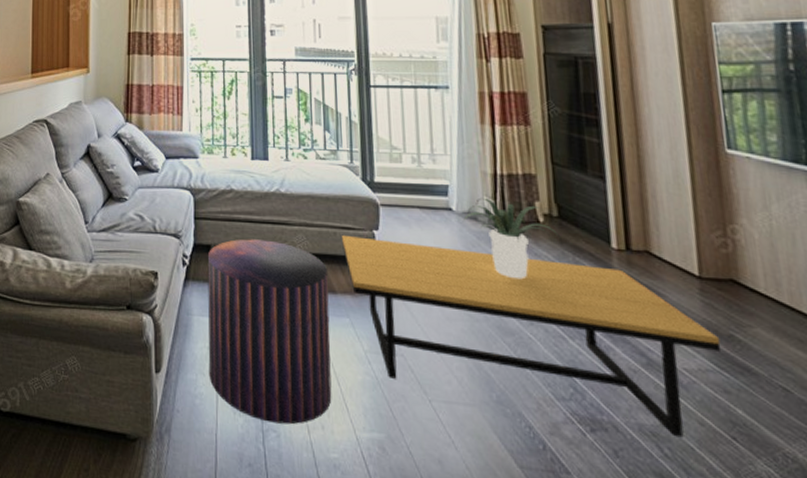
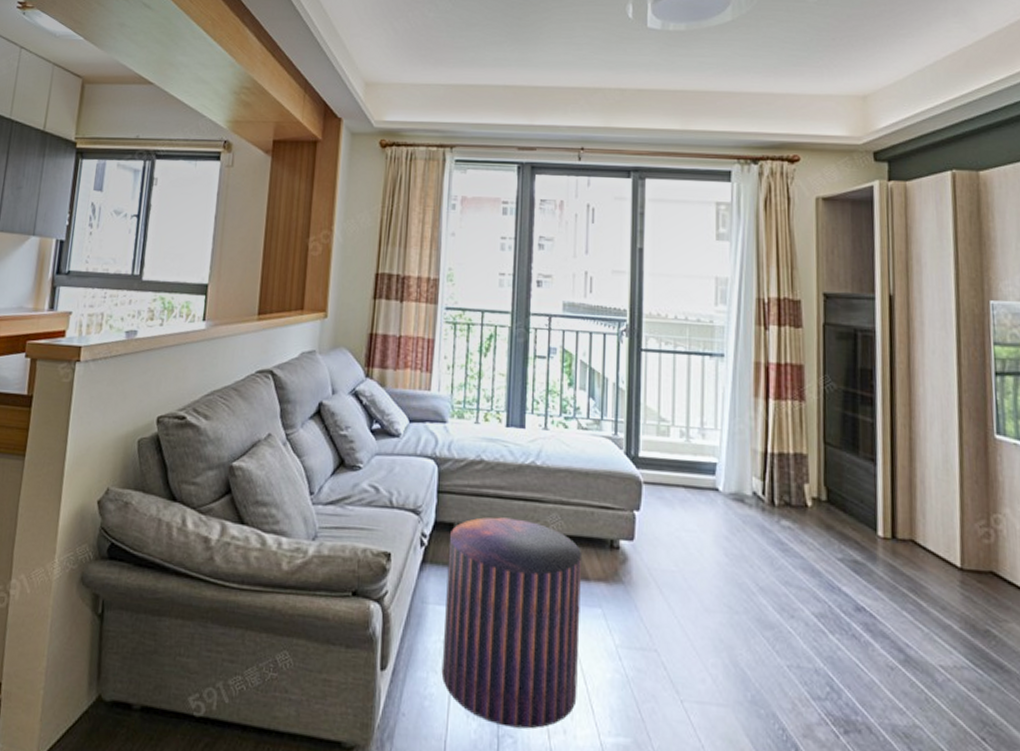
coffee table: present [342,234,722,438] -> none [600,515,977,739]
potted plant: present [463,197,562,280] -> none [730,477,828,568]

